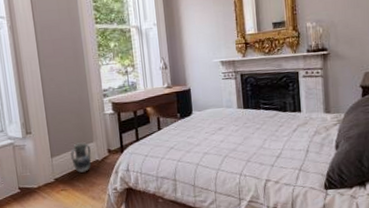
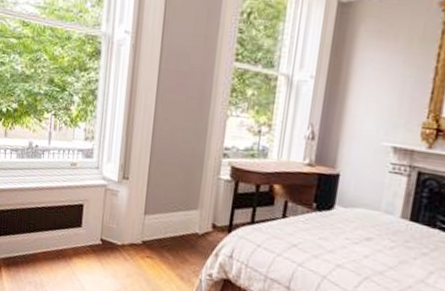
ceramic jug: present [70,142,92,173] -> none [166,205,192,244]

